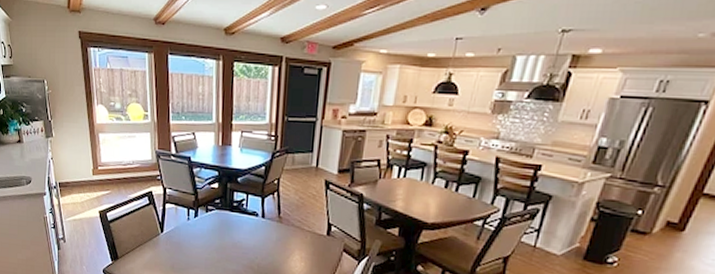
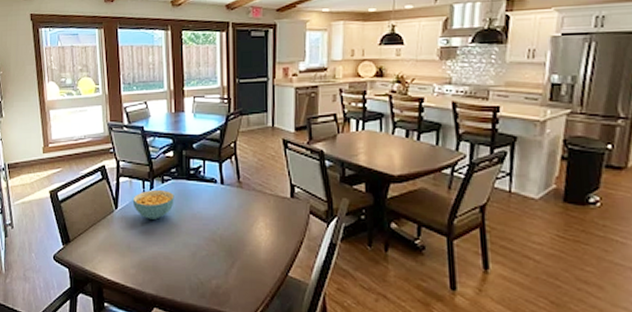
cereal bowl: none [177,218,217,245] -> present [132,189,174,220]

